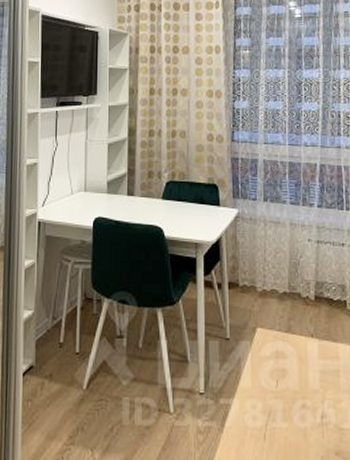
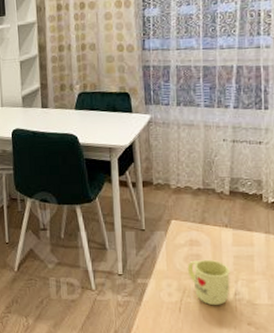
mug: none [272,374,317,430] -> present [187,259,230,305]

